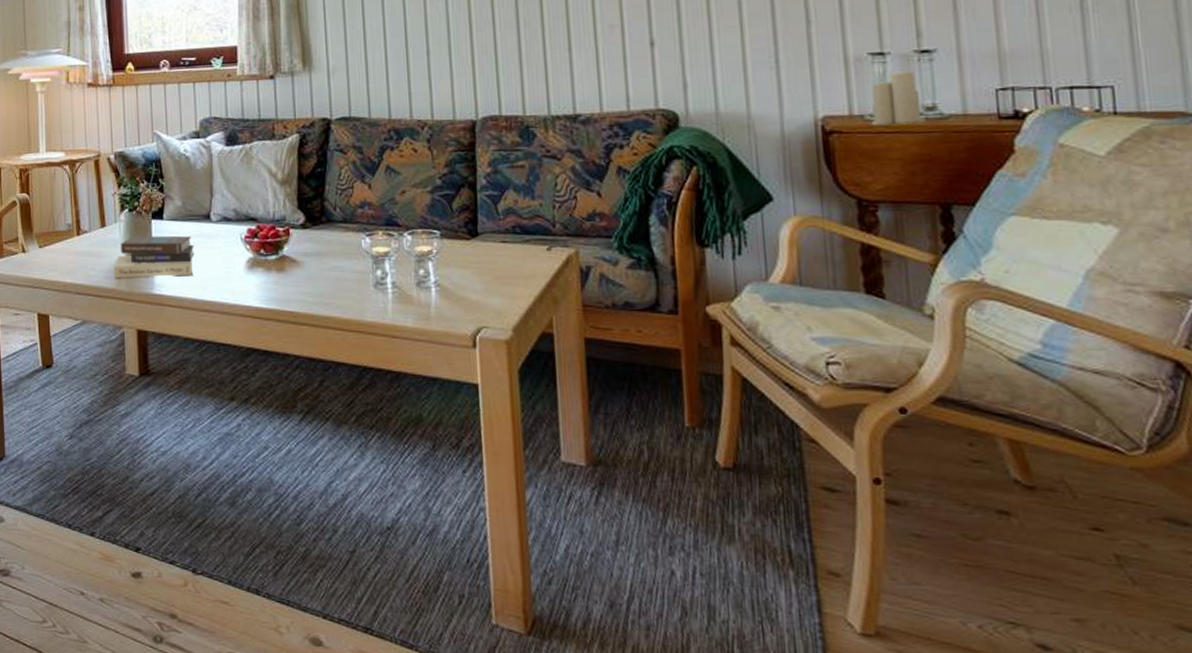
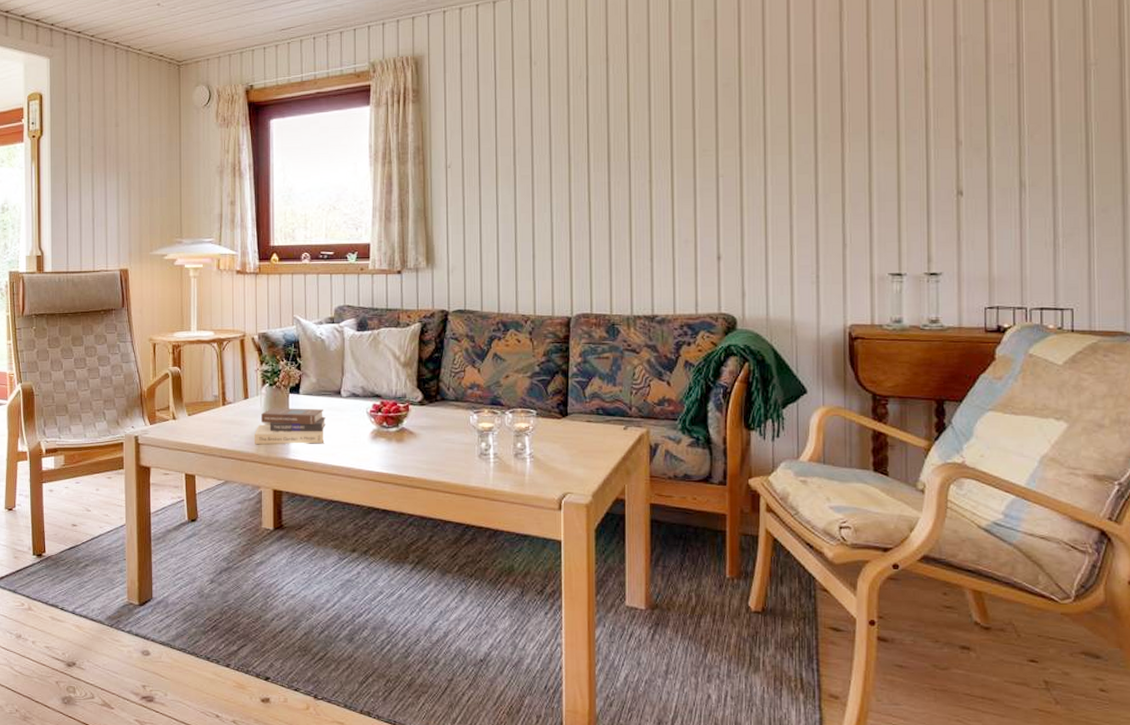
candle: present [870,69,926,126] -> none [887,288,930,334]

